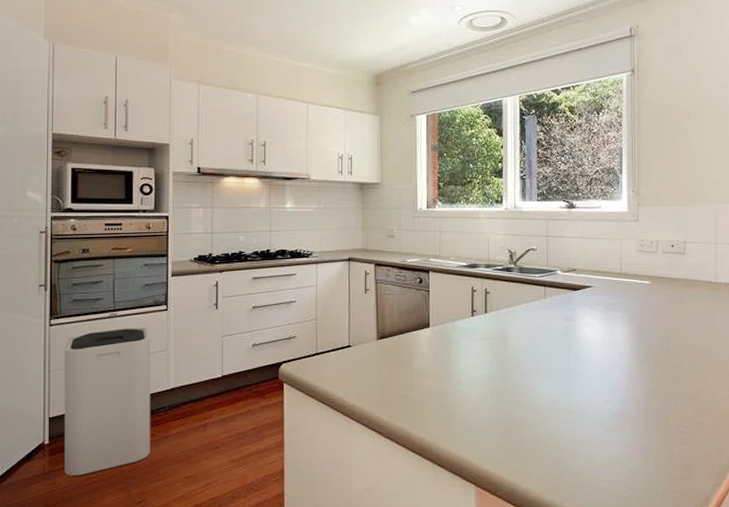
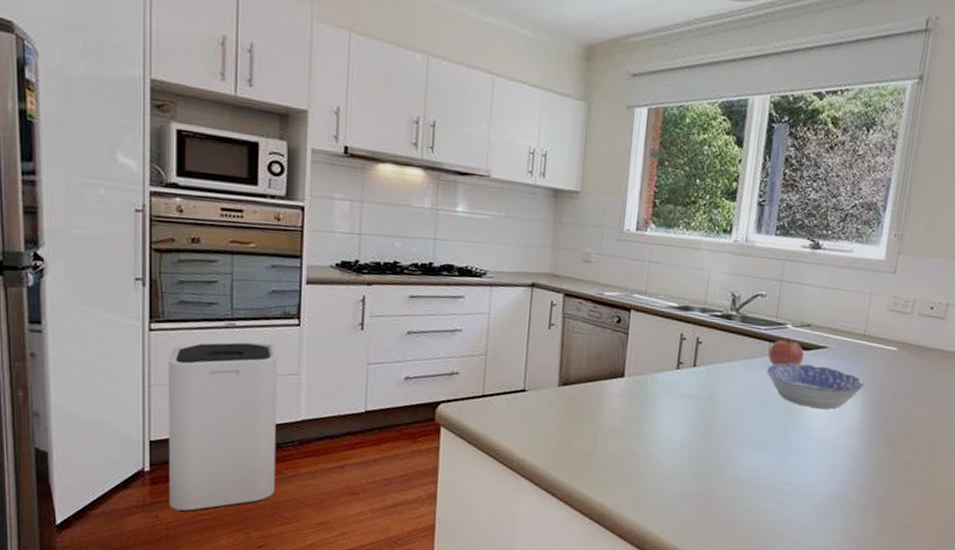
fruit: none [544,281,574,306] -> present [768,336,804,366]
bowl: none [544,302,627,338] -> present [765,362,864,409]

